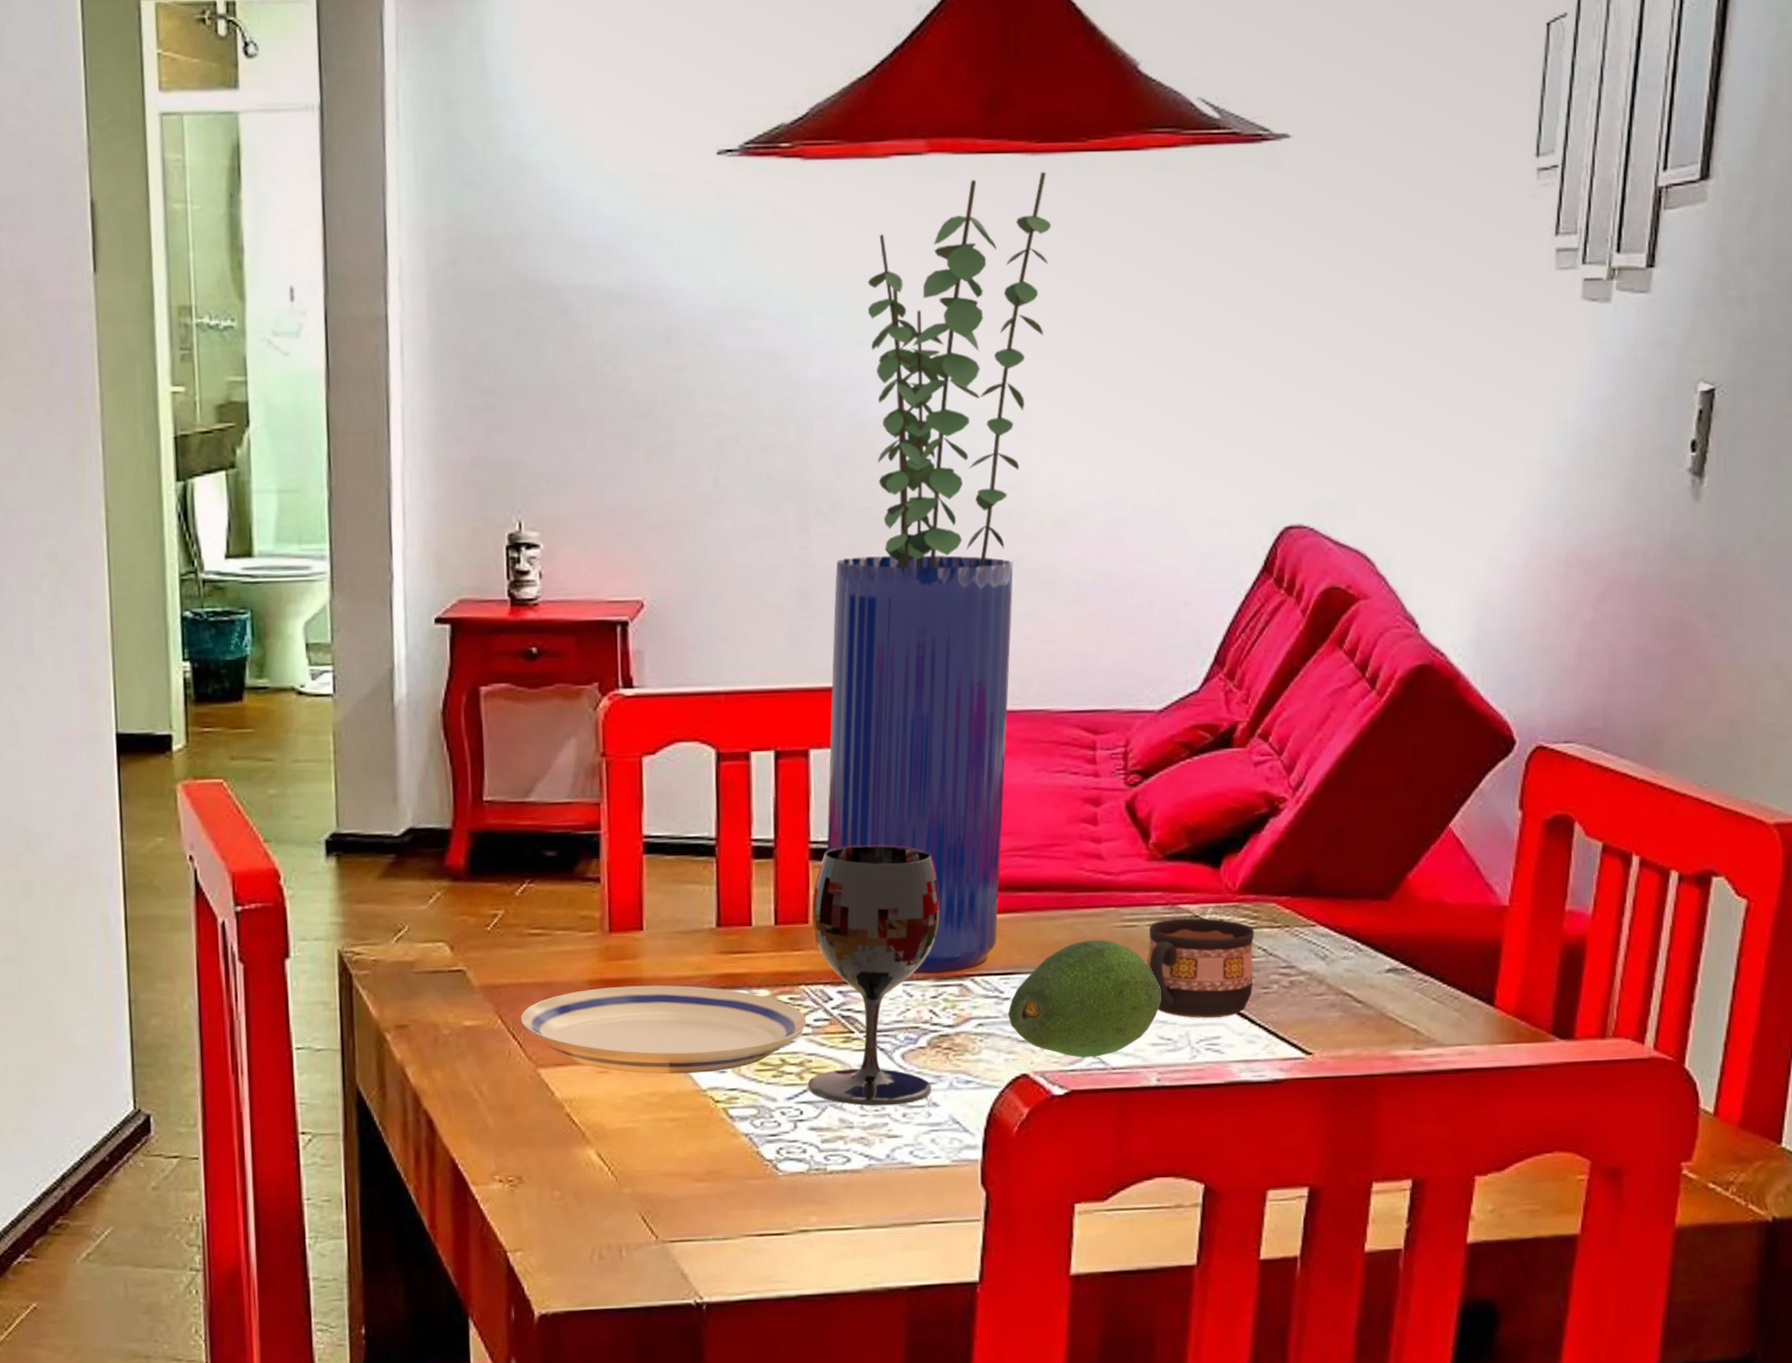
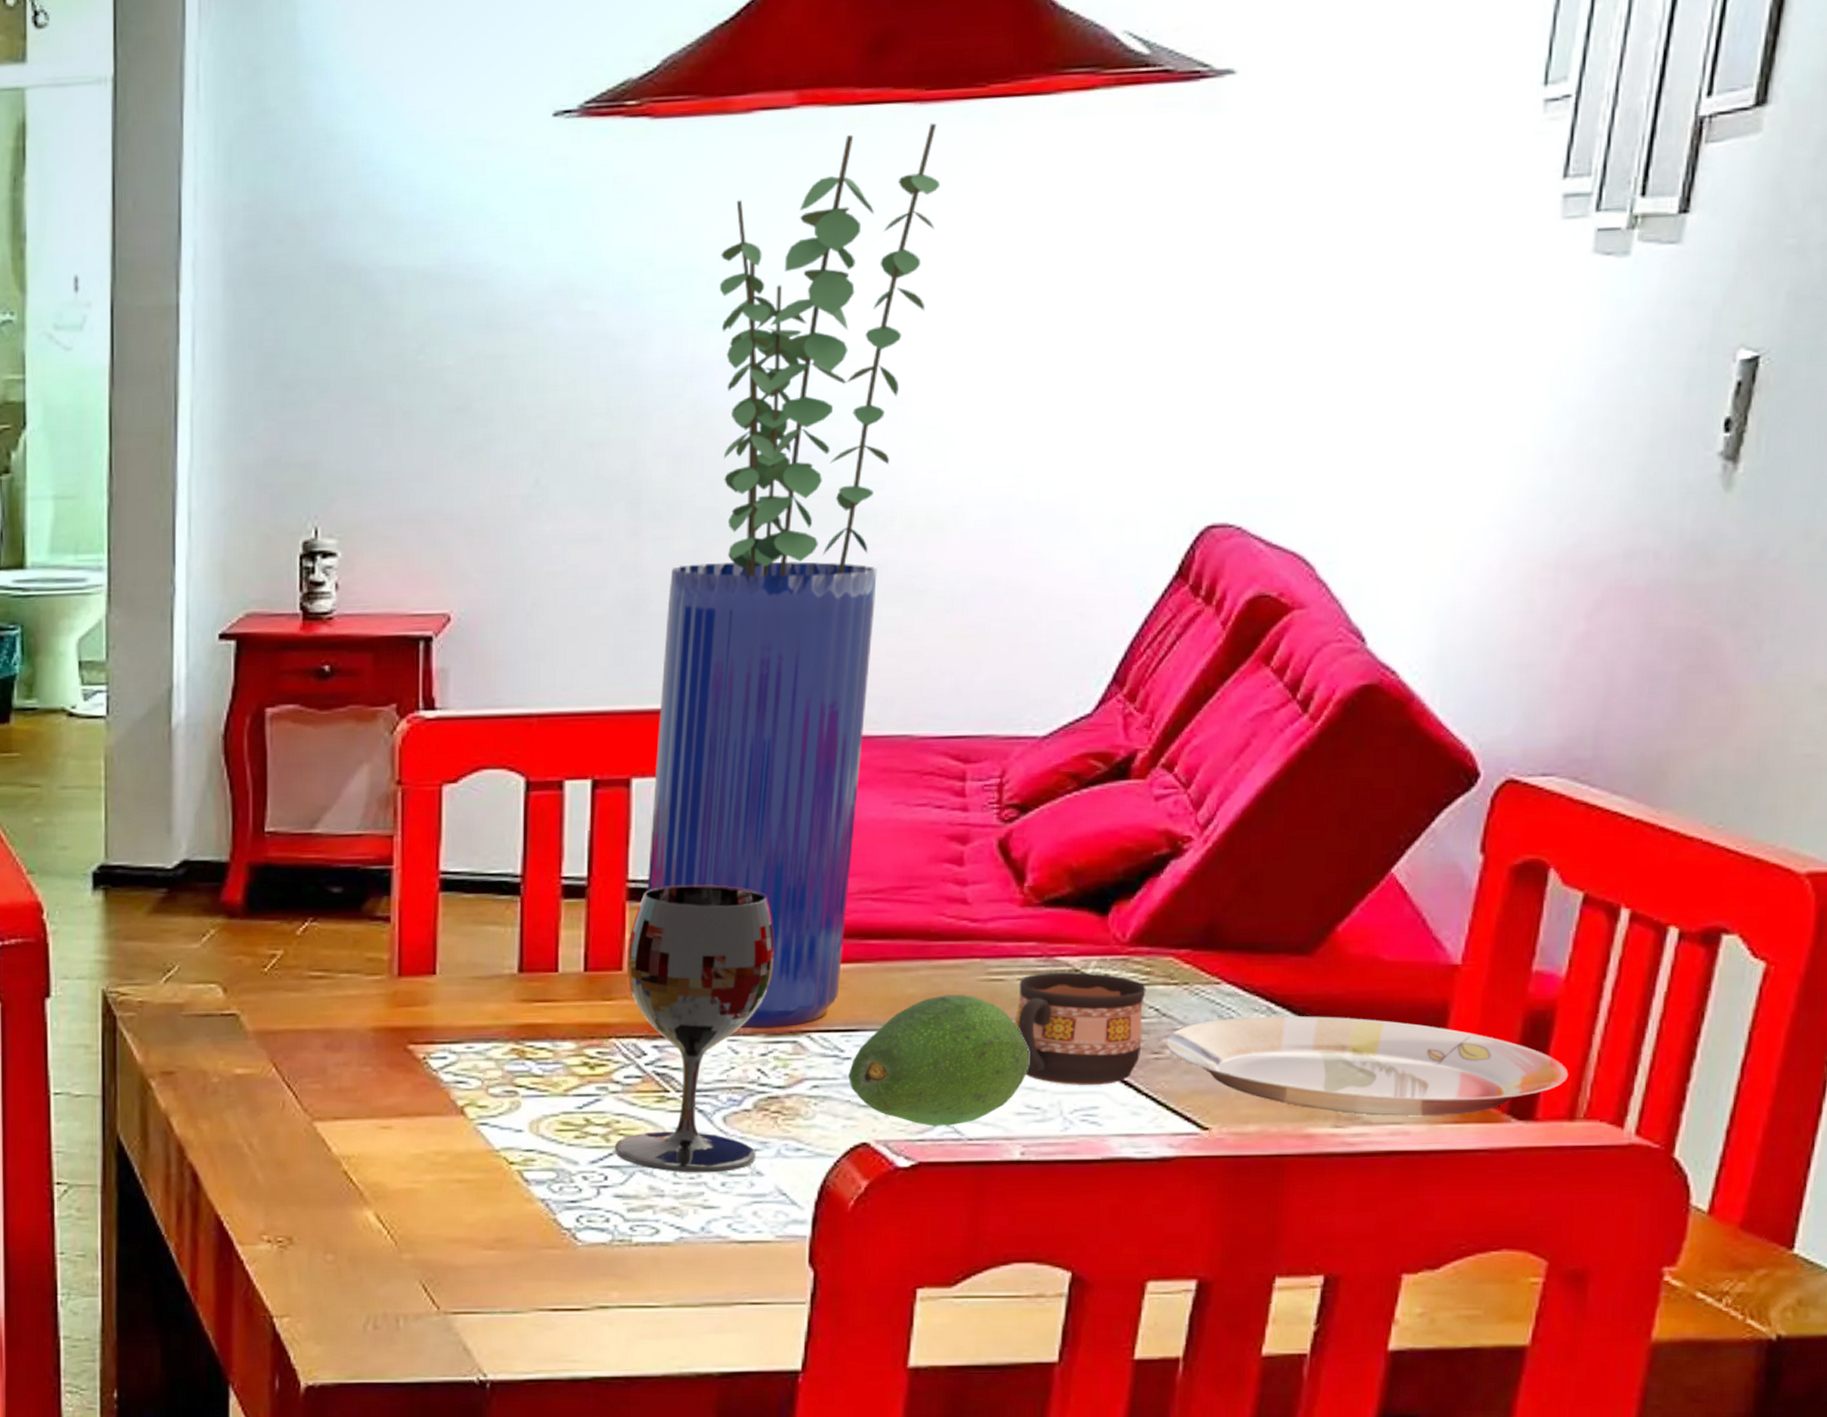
plate: present [521,985,807,1074] -> none [298,1034,616,1132]
plate: none [1273,953,1599,1038] -> present [1166,1015,1569,1116]

